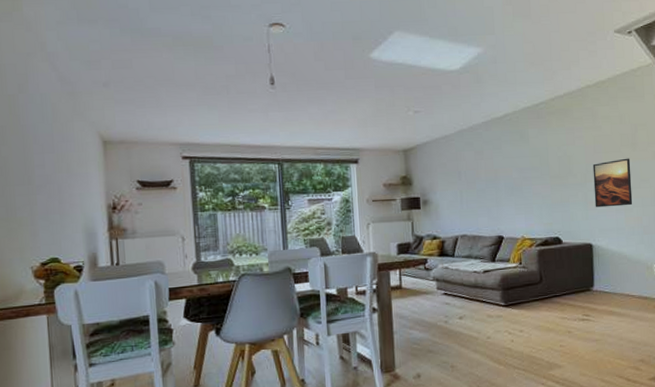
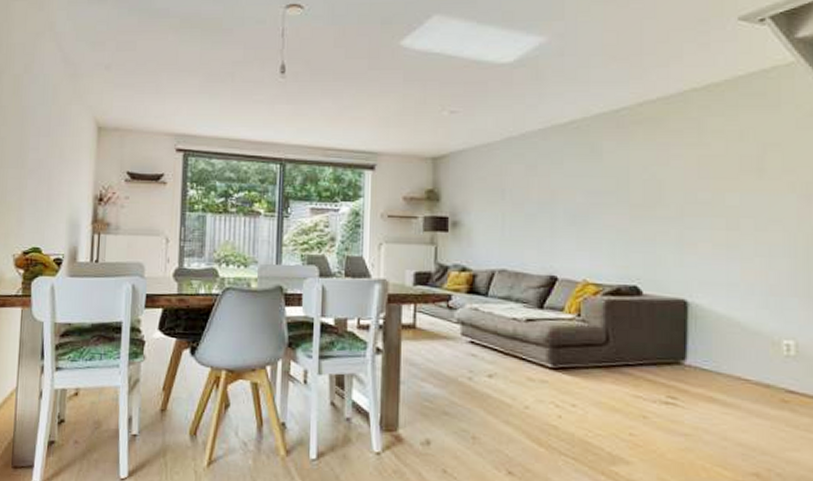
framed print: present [592,158,633,208] -> none [694,188,754,254]

